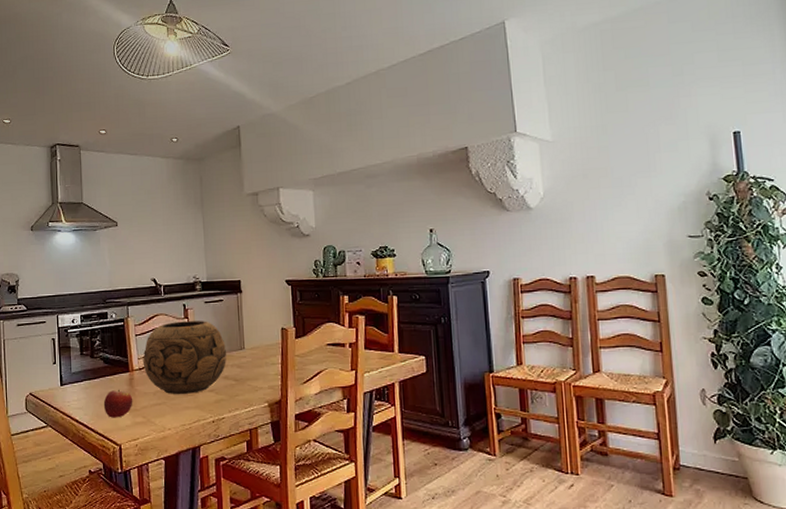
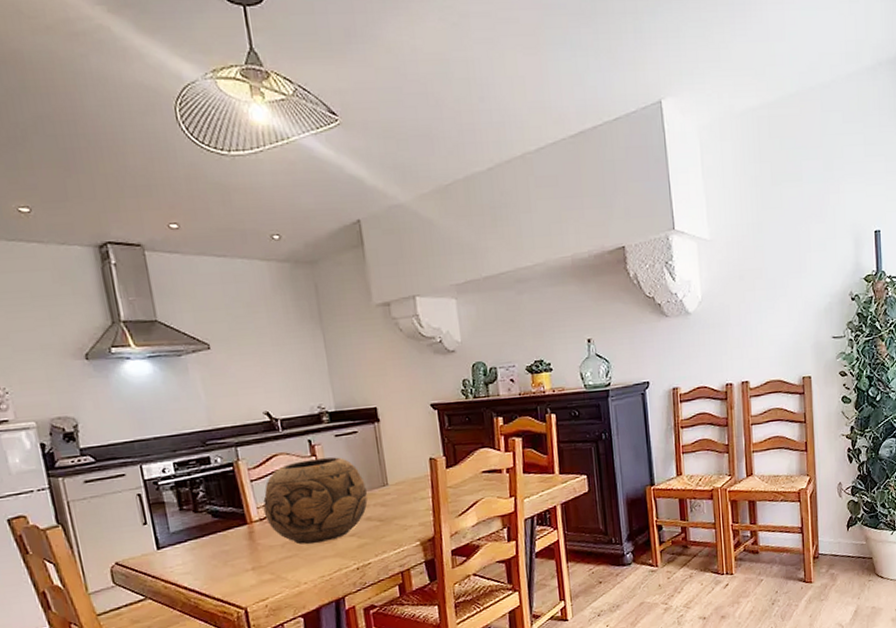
fruit: present [103,389,133,418] -> none [217,545,257,580]

